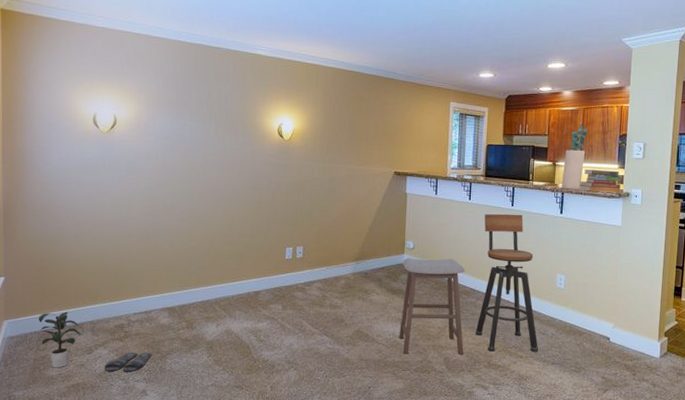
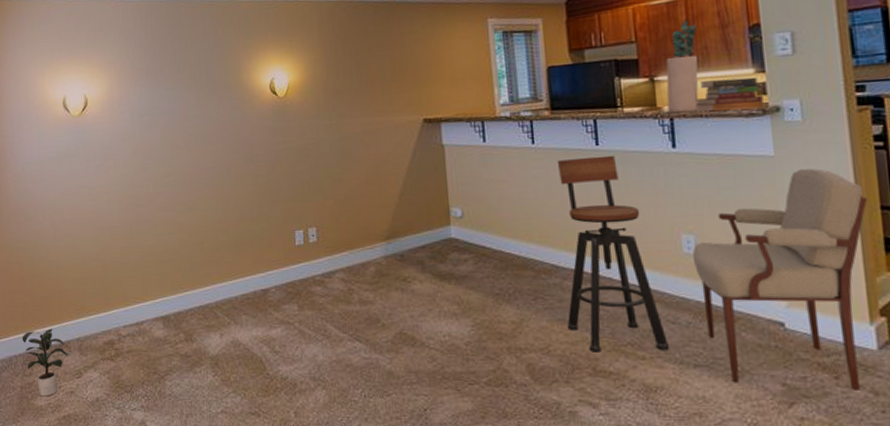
slippers: present [104,352,151,372] -> none [96,374,148,399]
bar stool: present [399,258,465,355] -> none [449,225,554,362]
armchair: none [561,237,670,383] -> present [692,168,868,390]

